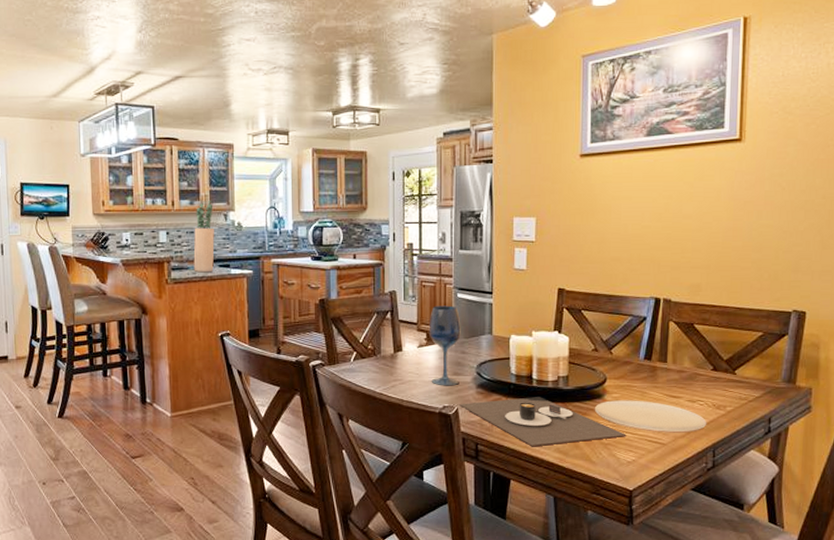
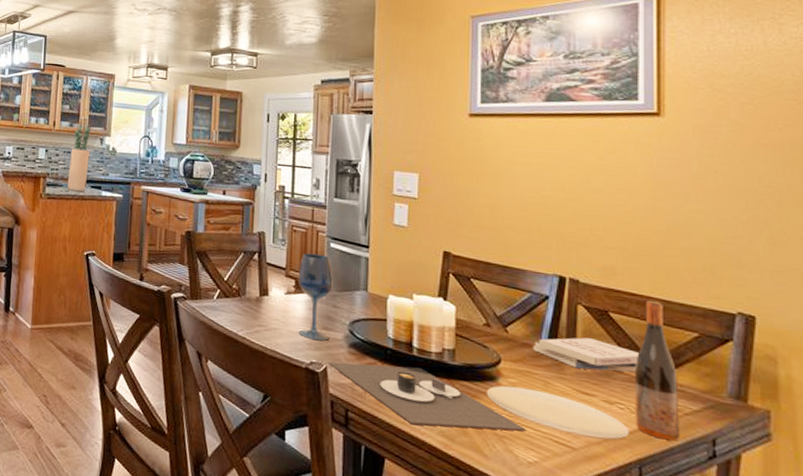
books: none [632,349,716,376] -> present [532,337,638,373]
wine bottle: none [711,310,746,425] -> present [635,301,680,441]

